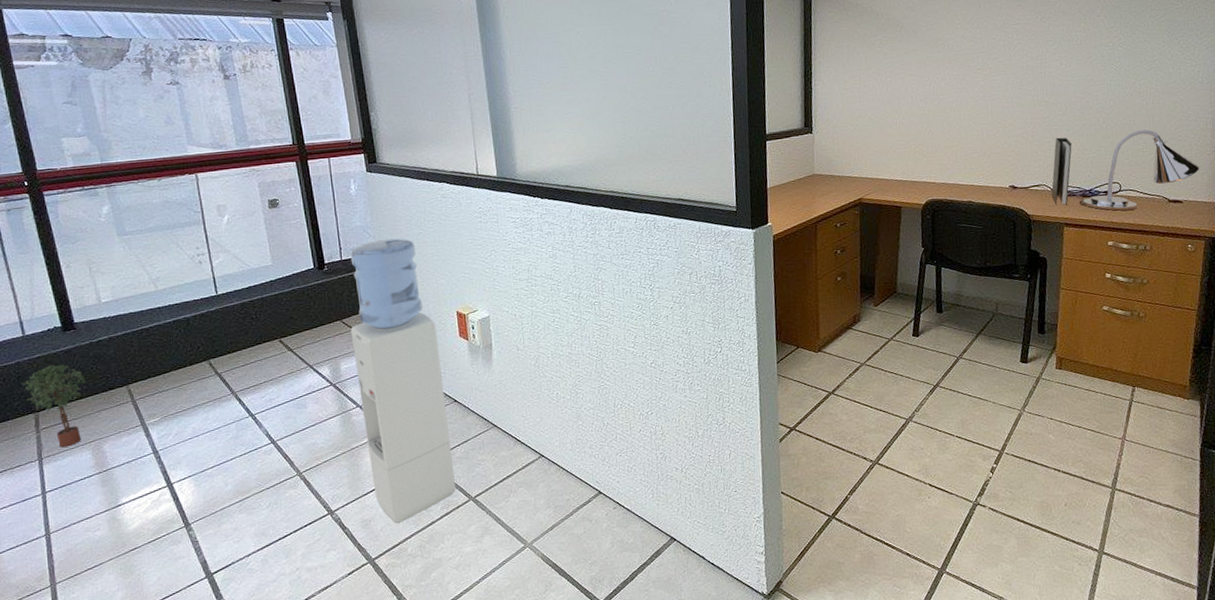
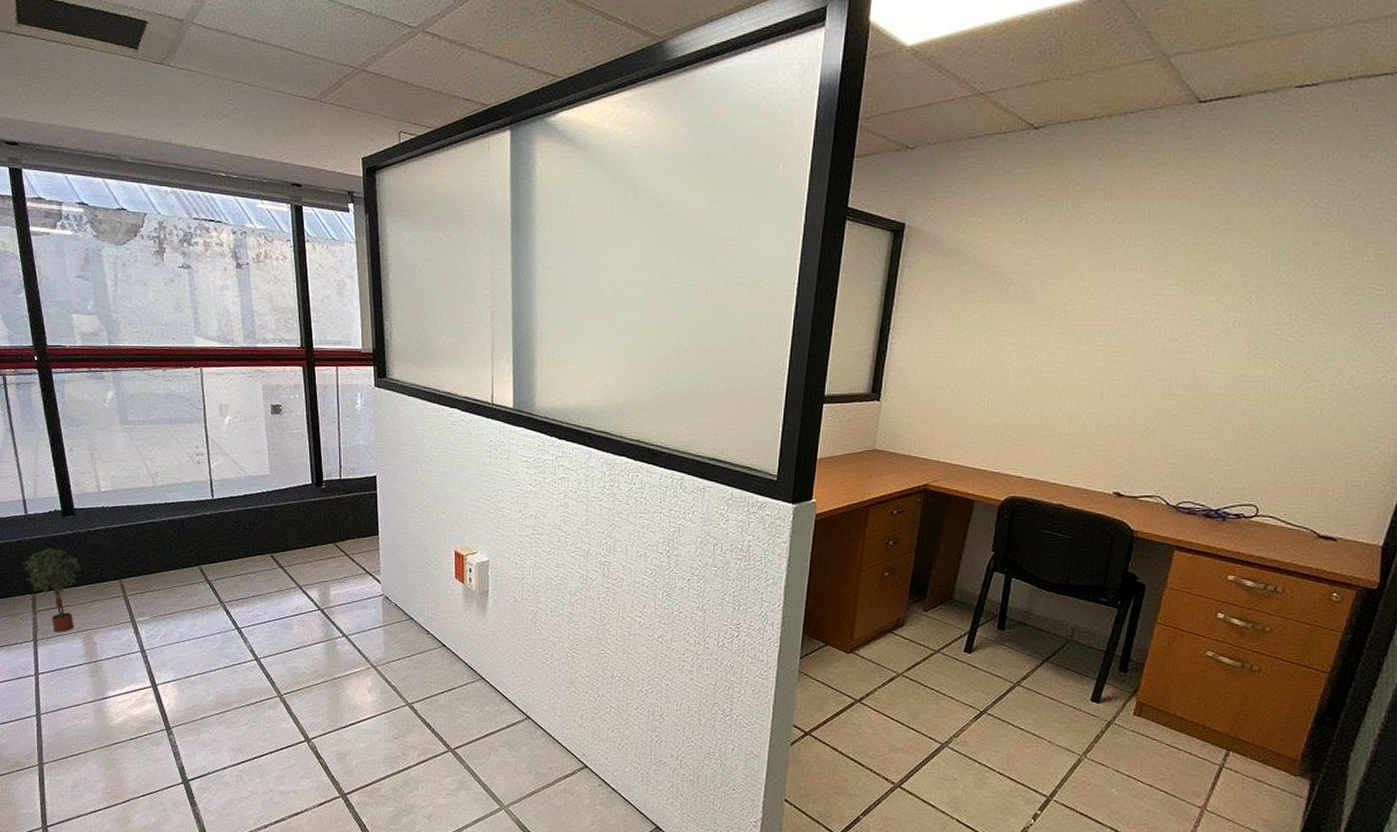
water cooler: present [350,238,456,524] -> none [343,462,436,763]
binder: present [1051,137,1072,206] -> none [1165,441,1203,525]
table lamp: present [1079,129,1200,211] -> none [1200,444,1369,541]

